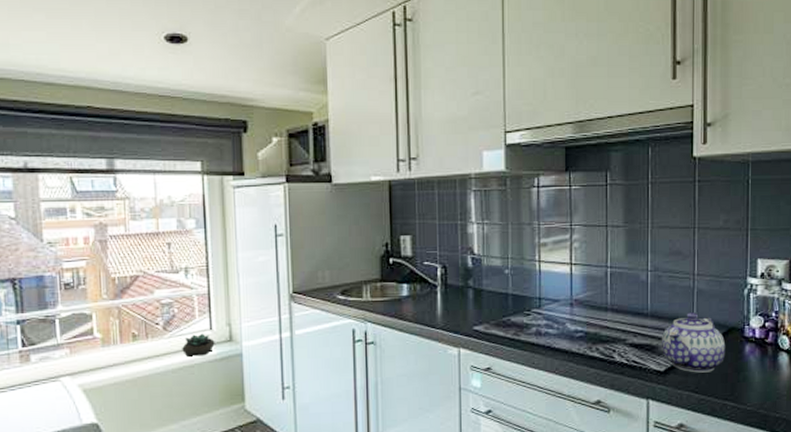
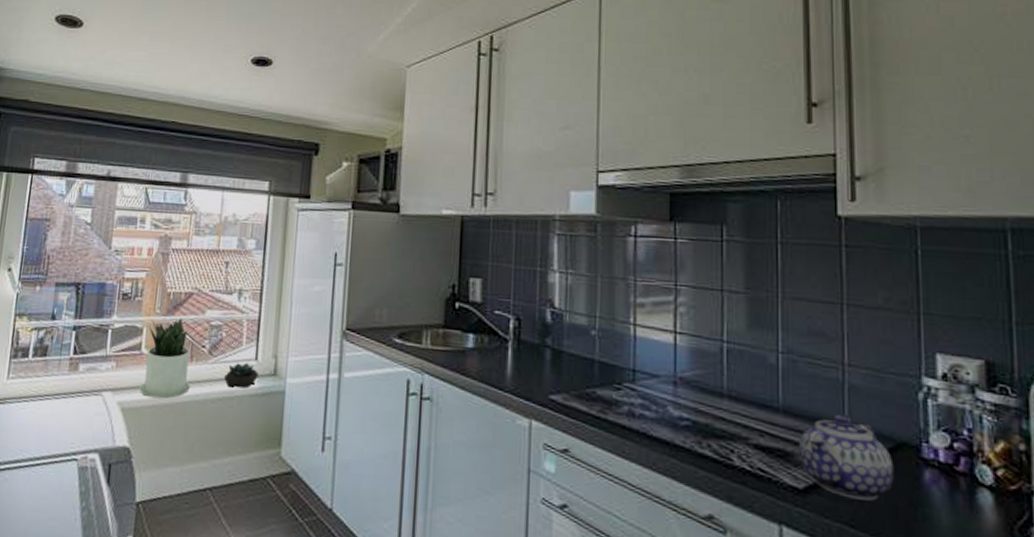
planter: none [97,300,151,377] -> present [138,318,192,400]

